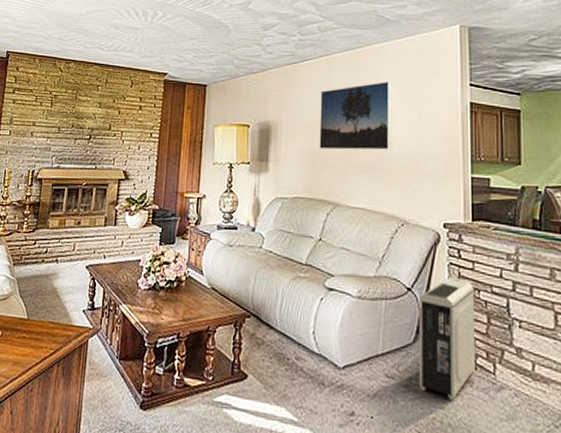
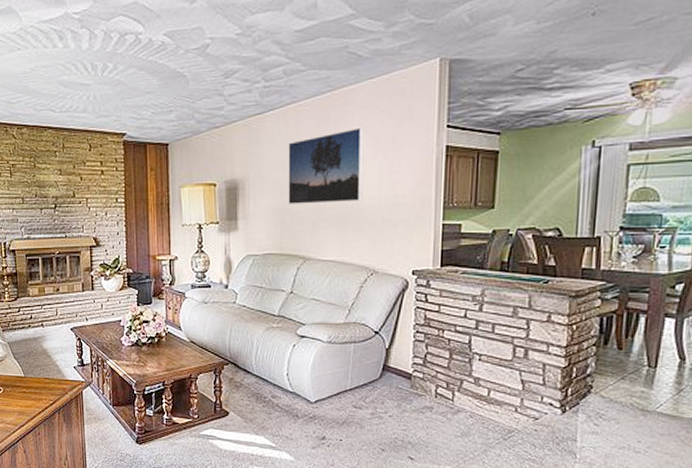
air purifier: present [418,276,475,400] -> none [383,319,440,423]

